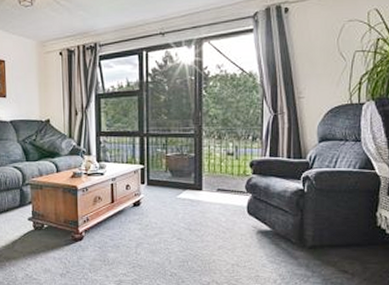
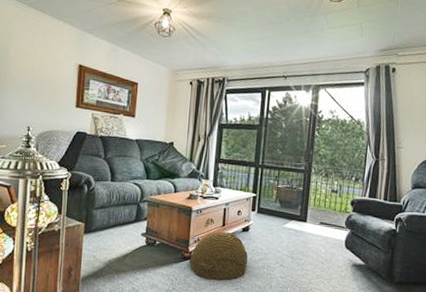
woven basket: none [80,208,143,260] -> present [189,231,248,281]

